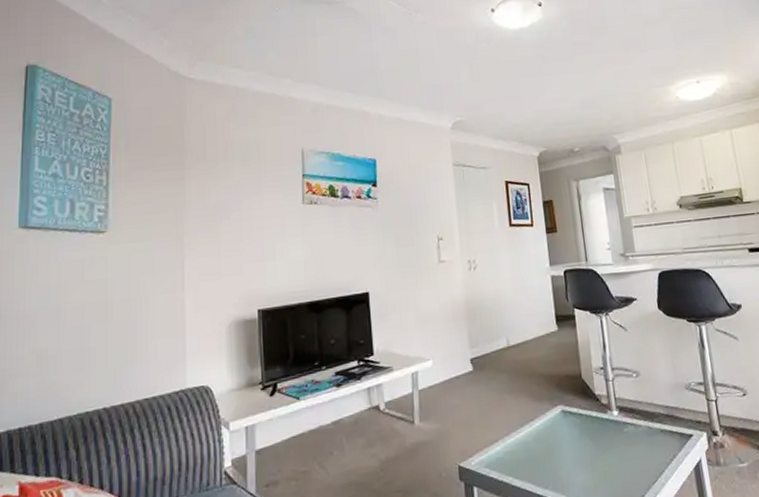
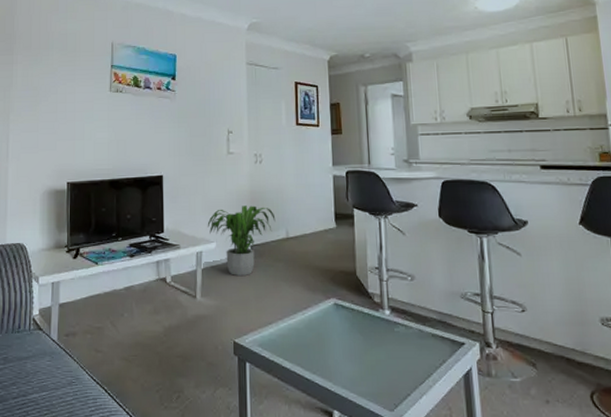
potted plant: none [421,315,495,394] -> present [207,206,276,276]

